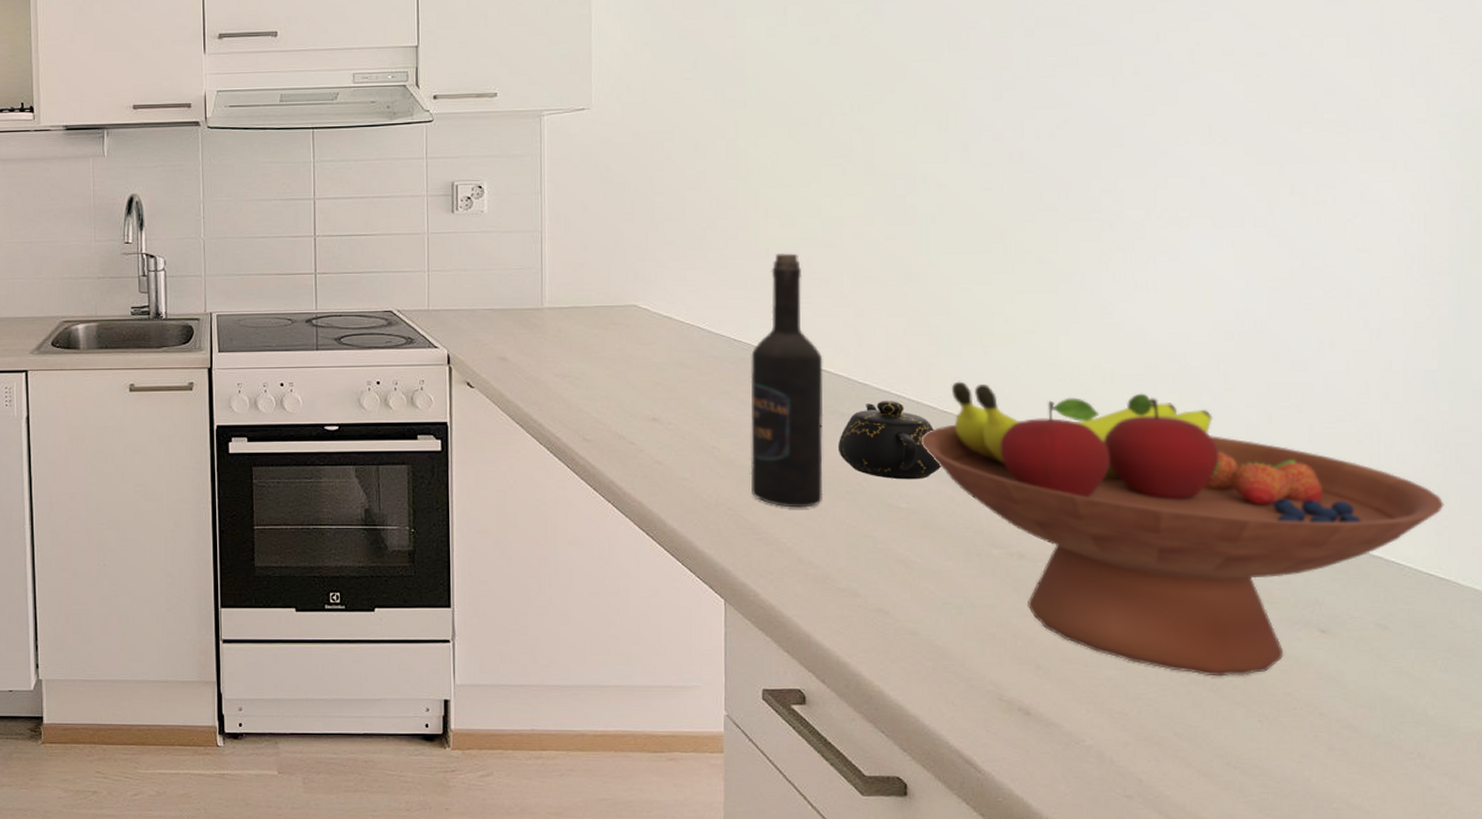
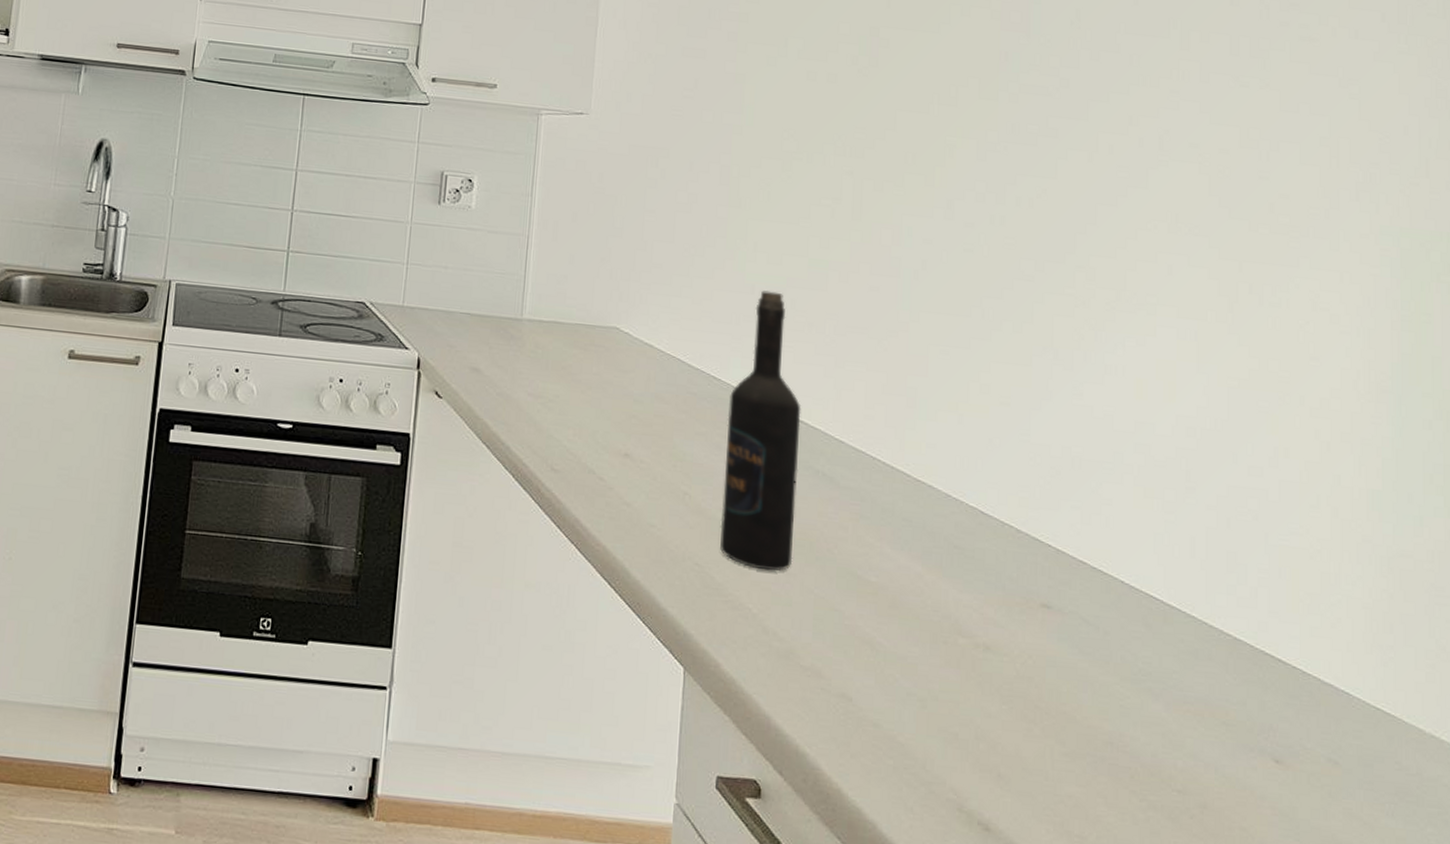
teapot: present [837,400,941,480] -> none [810,460,912,552]
fruit bowl: present [921,381,1445,677] -> none [893,449,1390,805]

